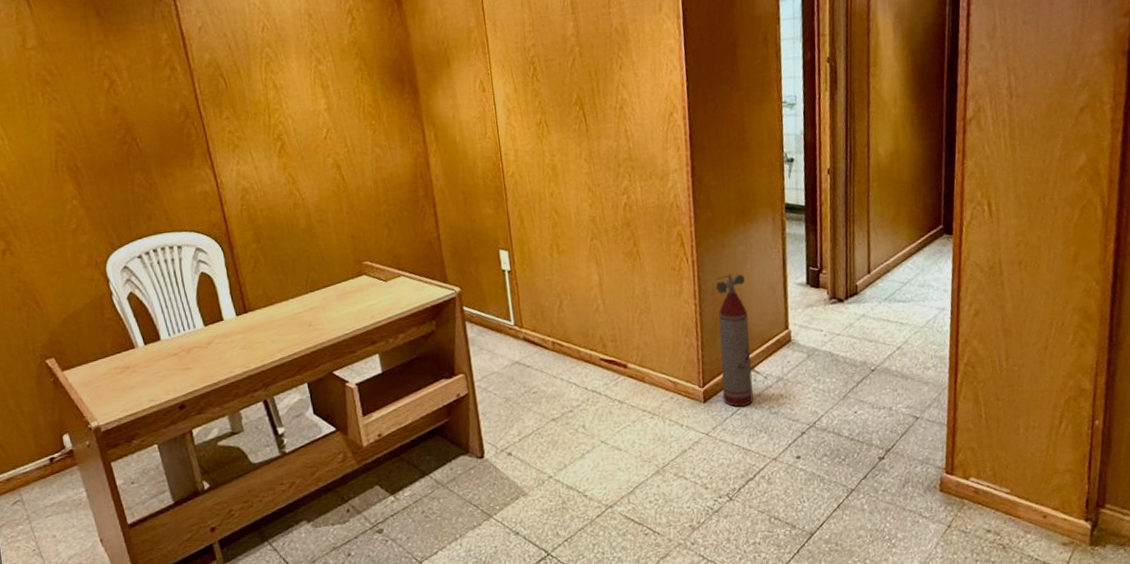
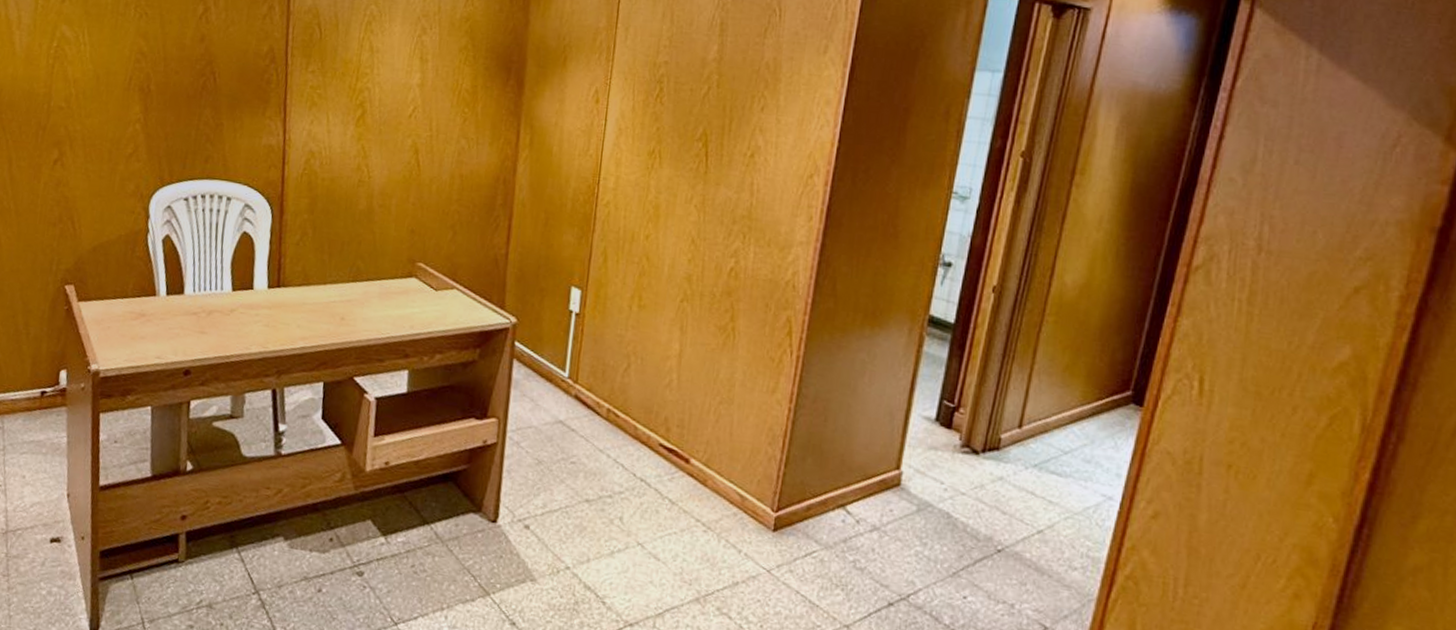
fire extinguisher: present [716,274,754,408] -> none [798,382,858,551]

